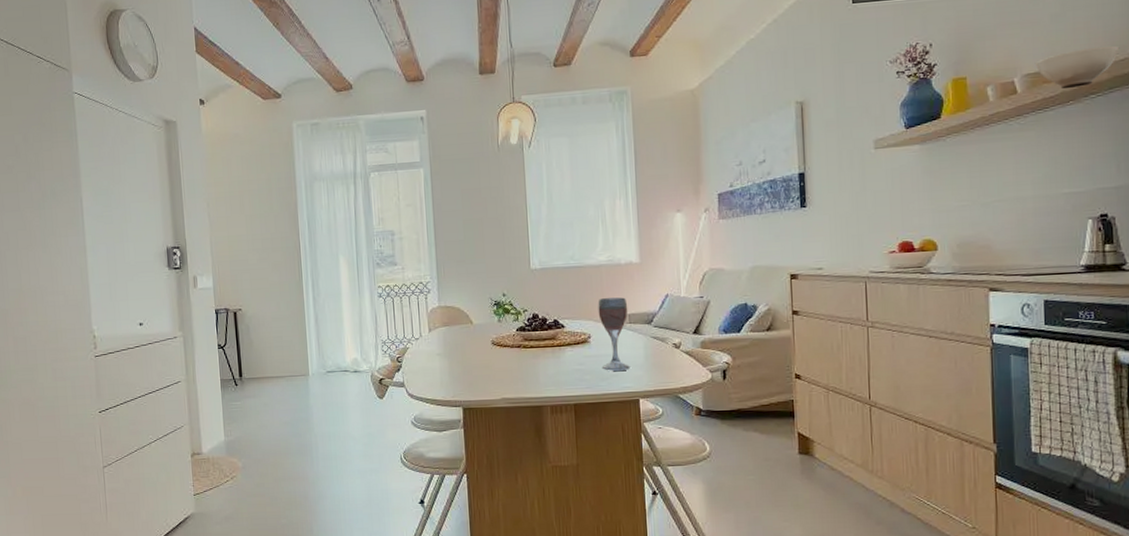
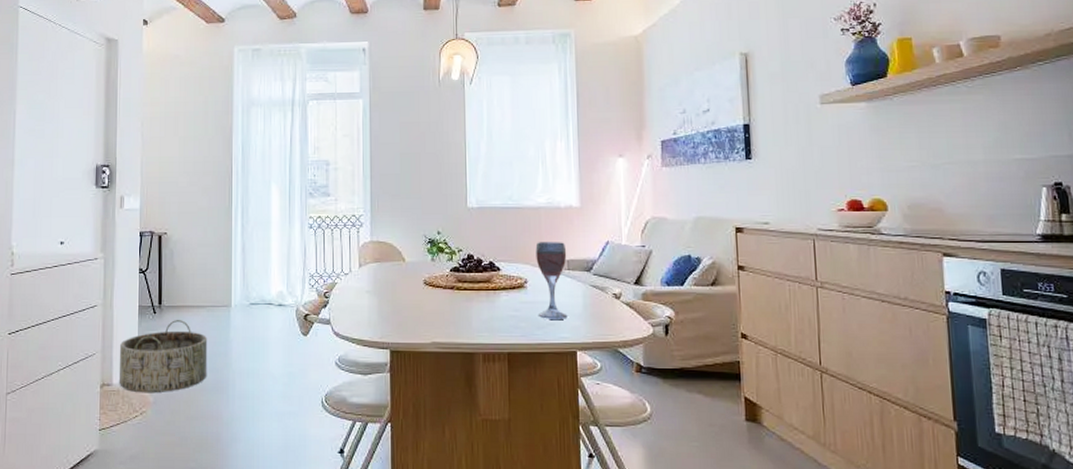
basket: none [205,390,291,459] -> present [118,320,208,392]
bowl: present [1034,45,1120,90] -> none [980,14,1065,55]

